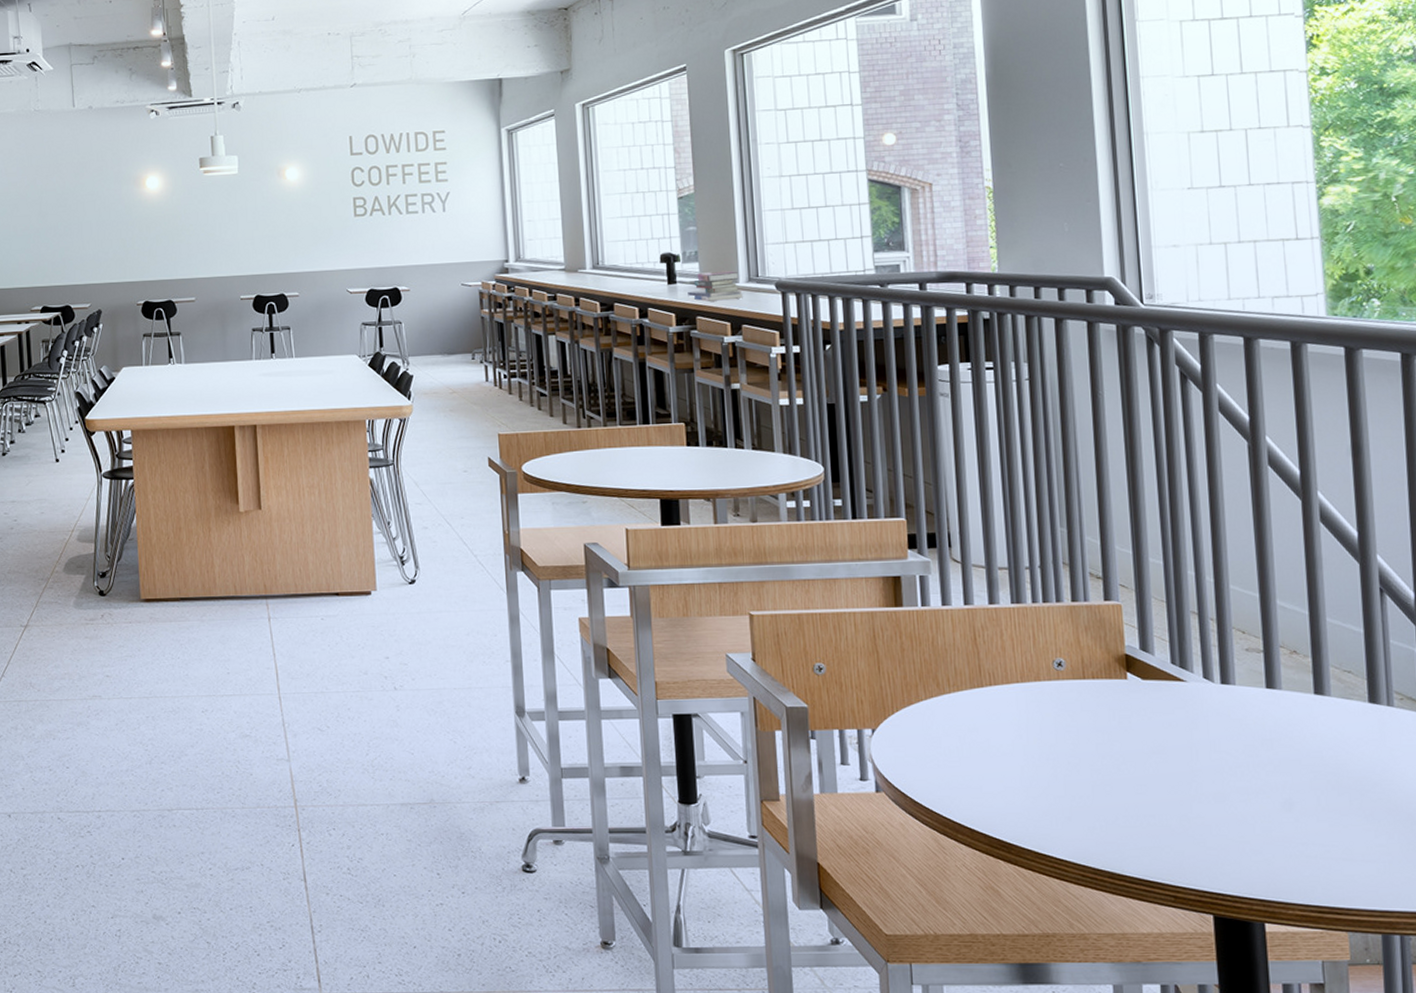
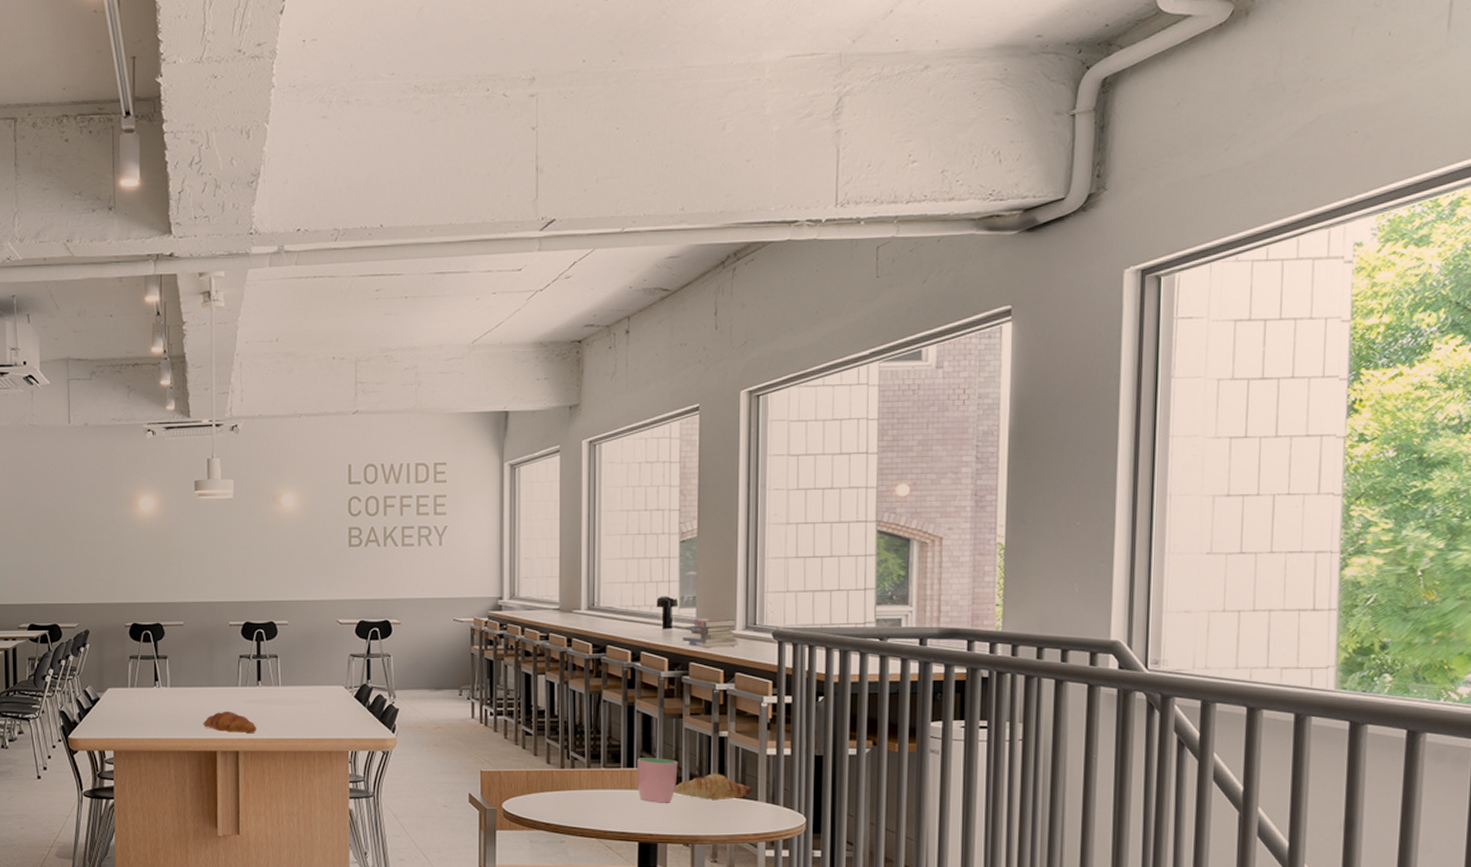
croissant: none [219,385,274,407] -> present [203,711,257,734]
cup: none [652,413,694,459] -> present [637,758,678,803]
croissant: none [691,426,768,453] -> present [674,773,752,799]

